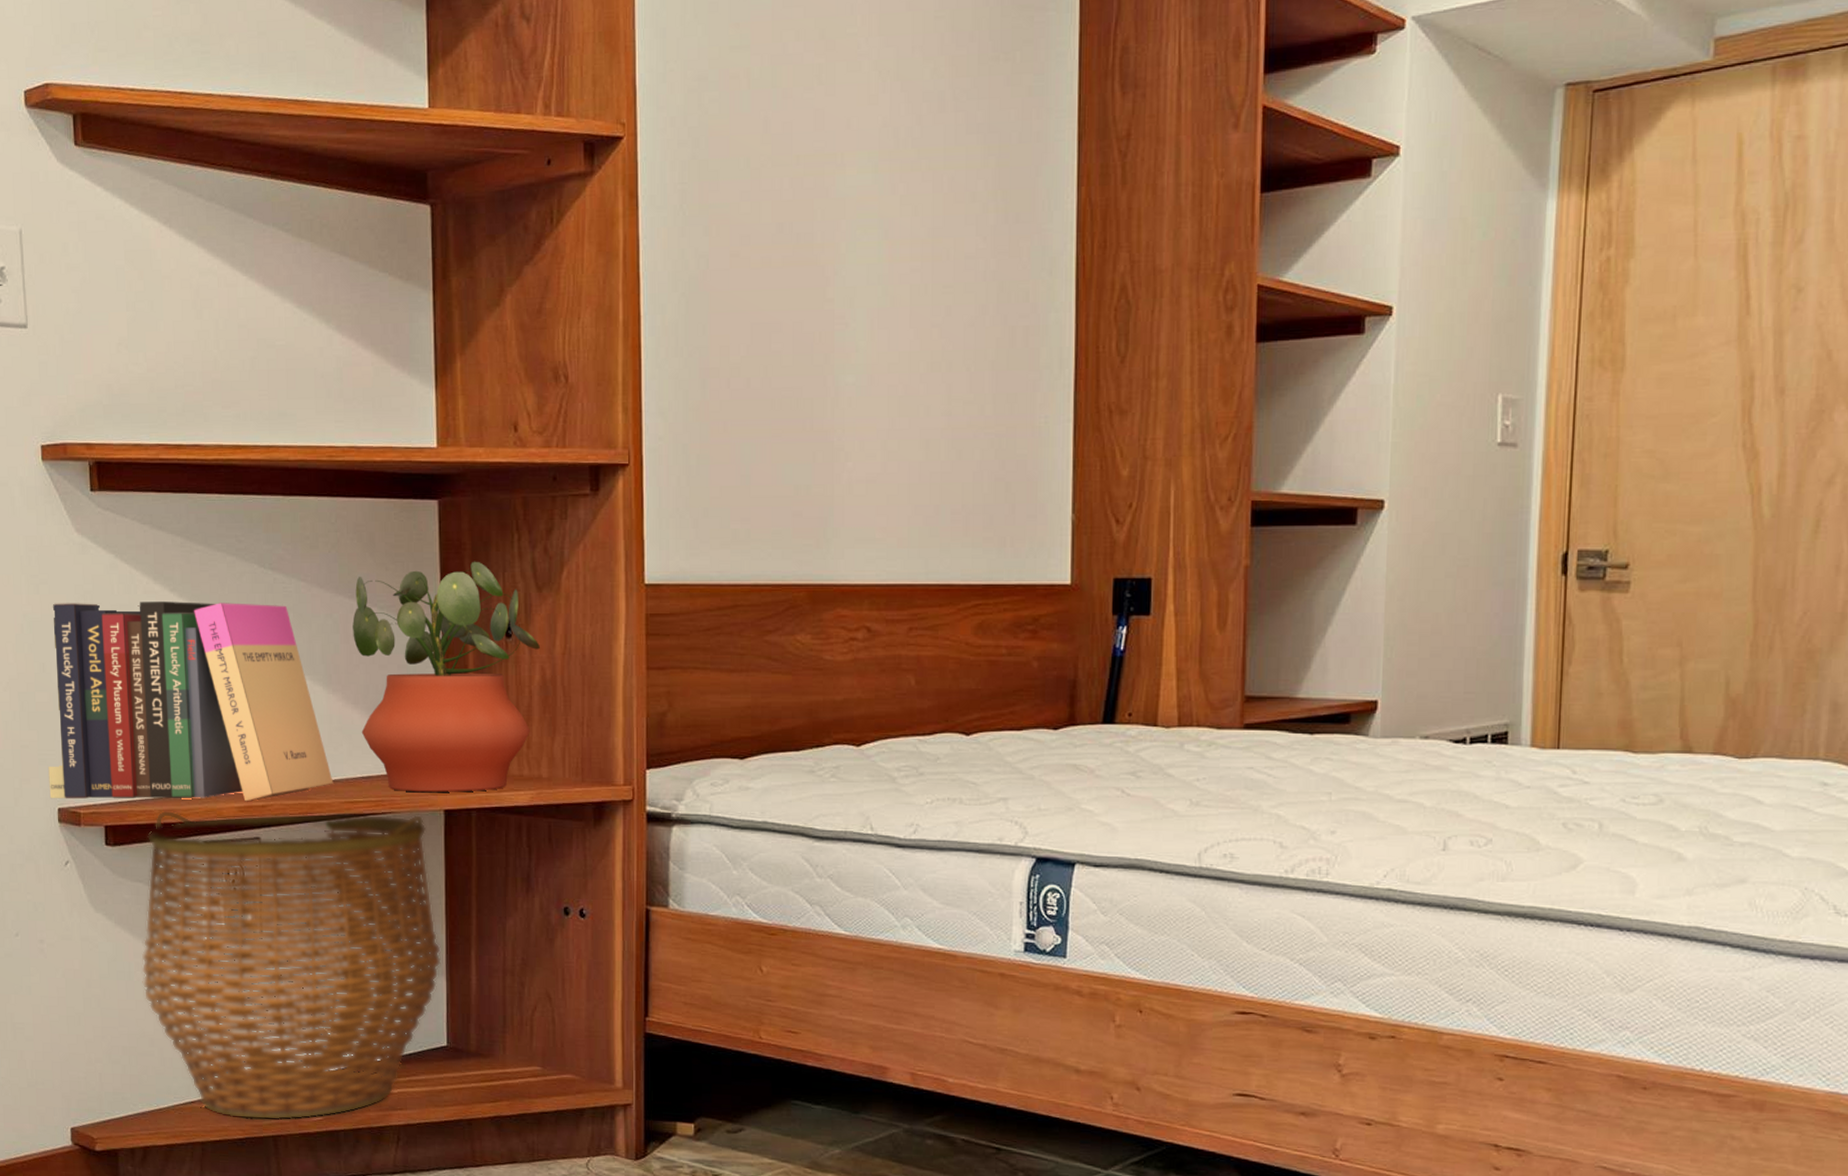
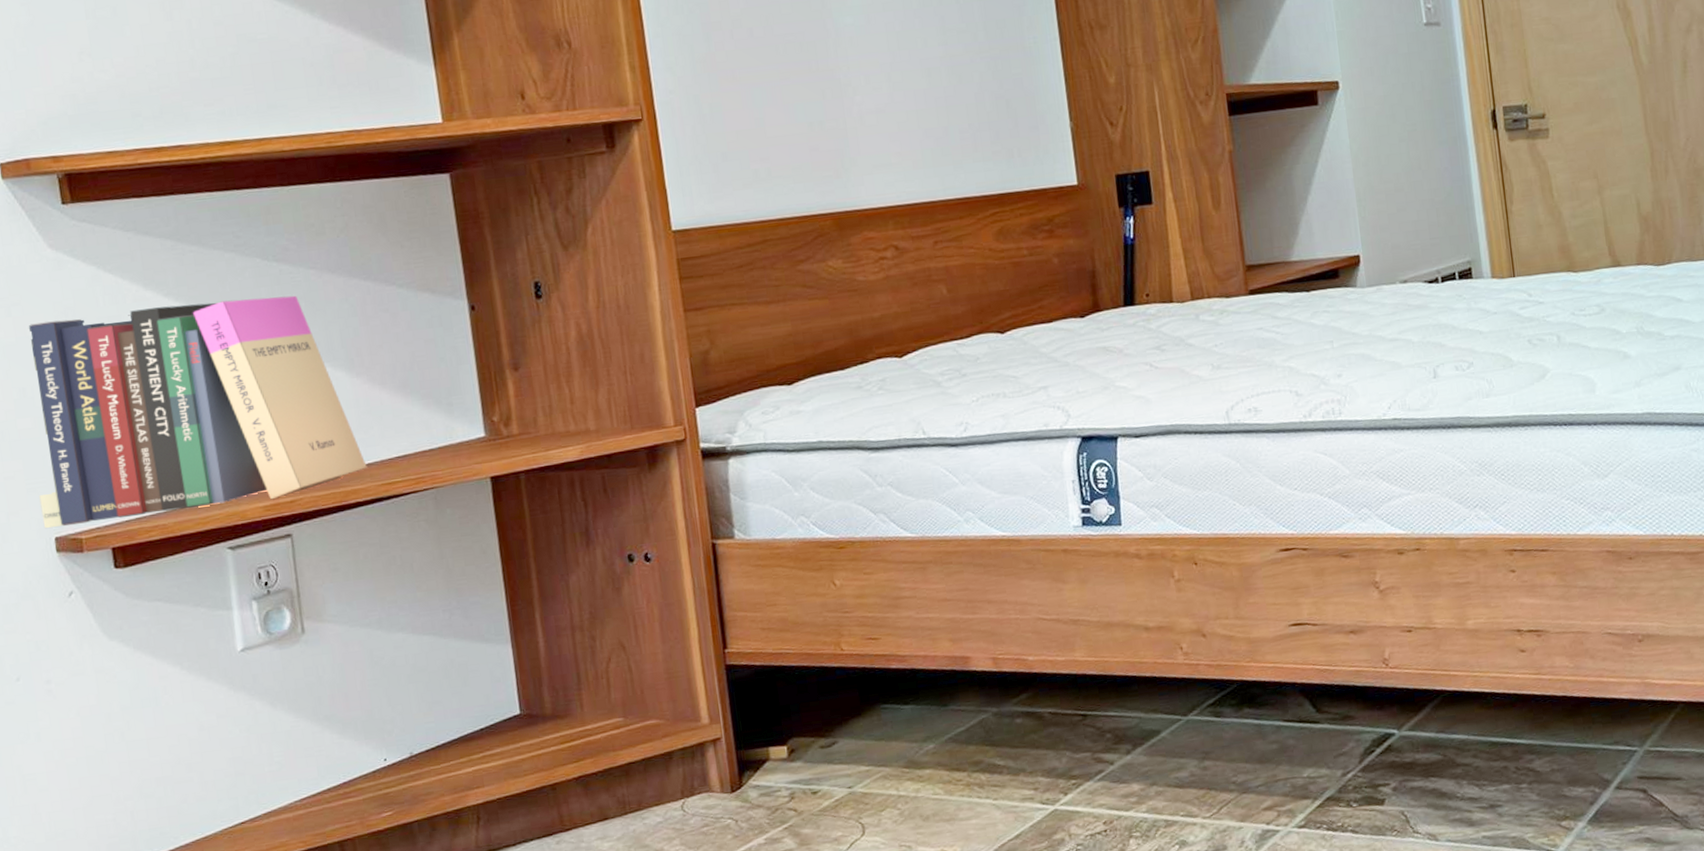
basket: present [141,810,441,1121] -> none [163,486,505,831]
potted plant: present [352,561,540,792] -> none [370,228,573,466]

